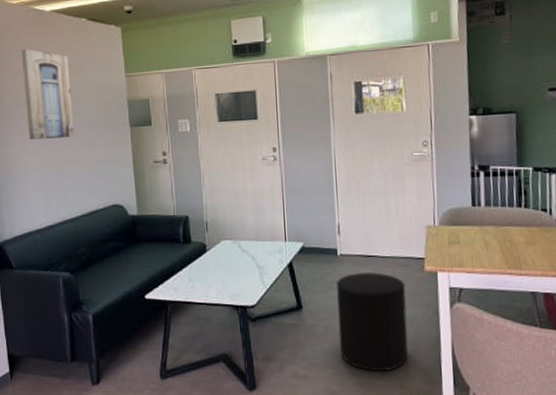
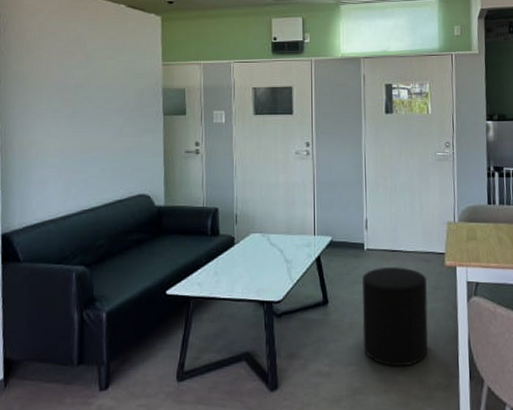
wall art: present [21,49,75,140] -> none [51,31,104,124]

